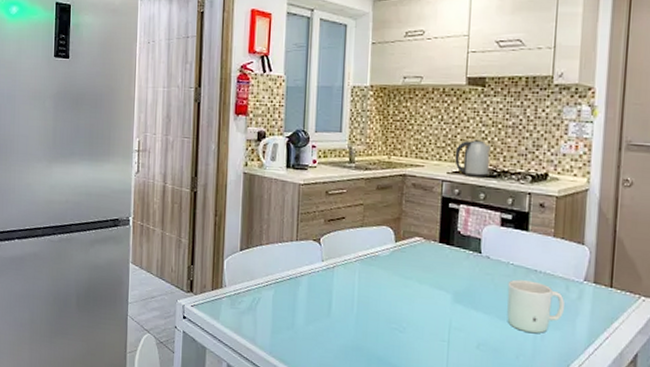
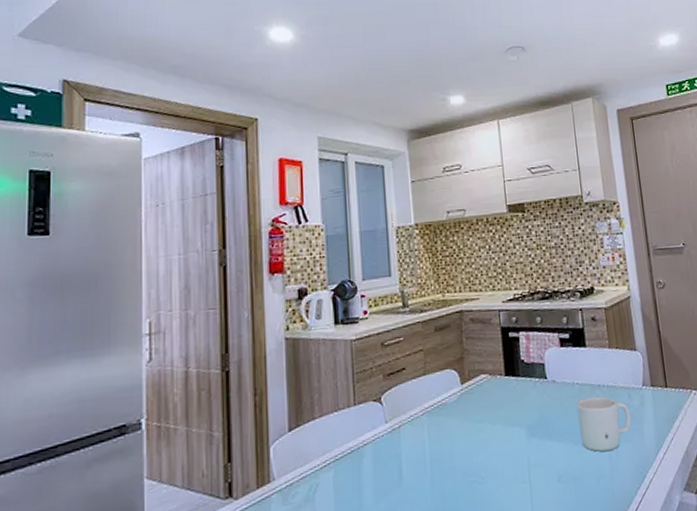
kettle: present [455,140,491,179] -> none [507,264,542,303]

